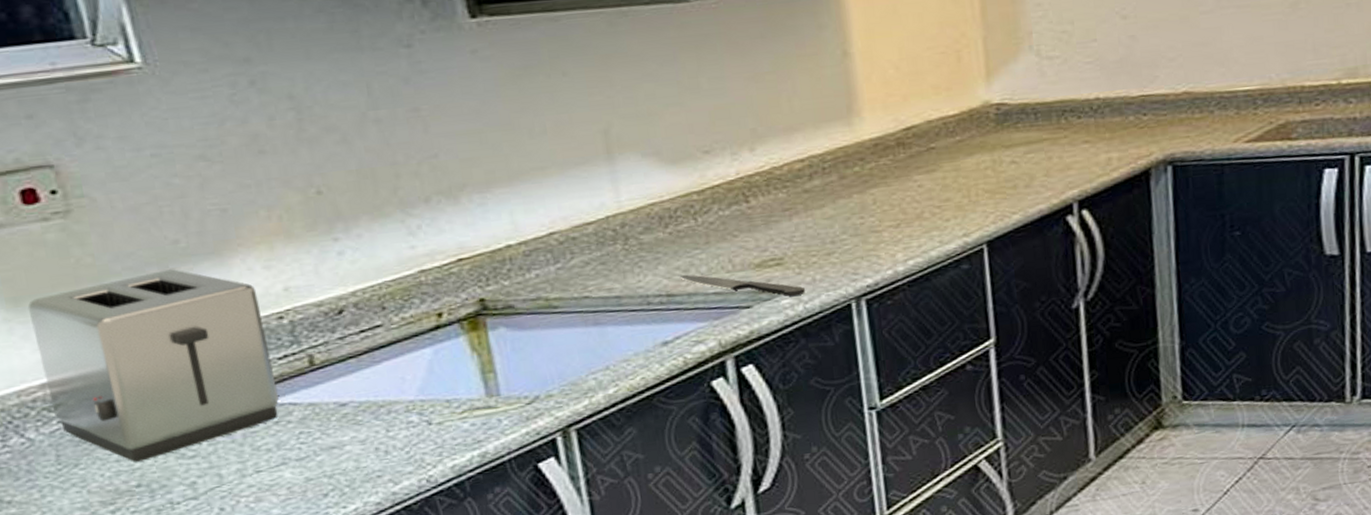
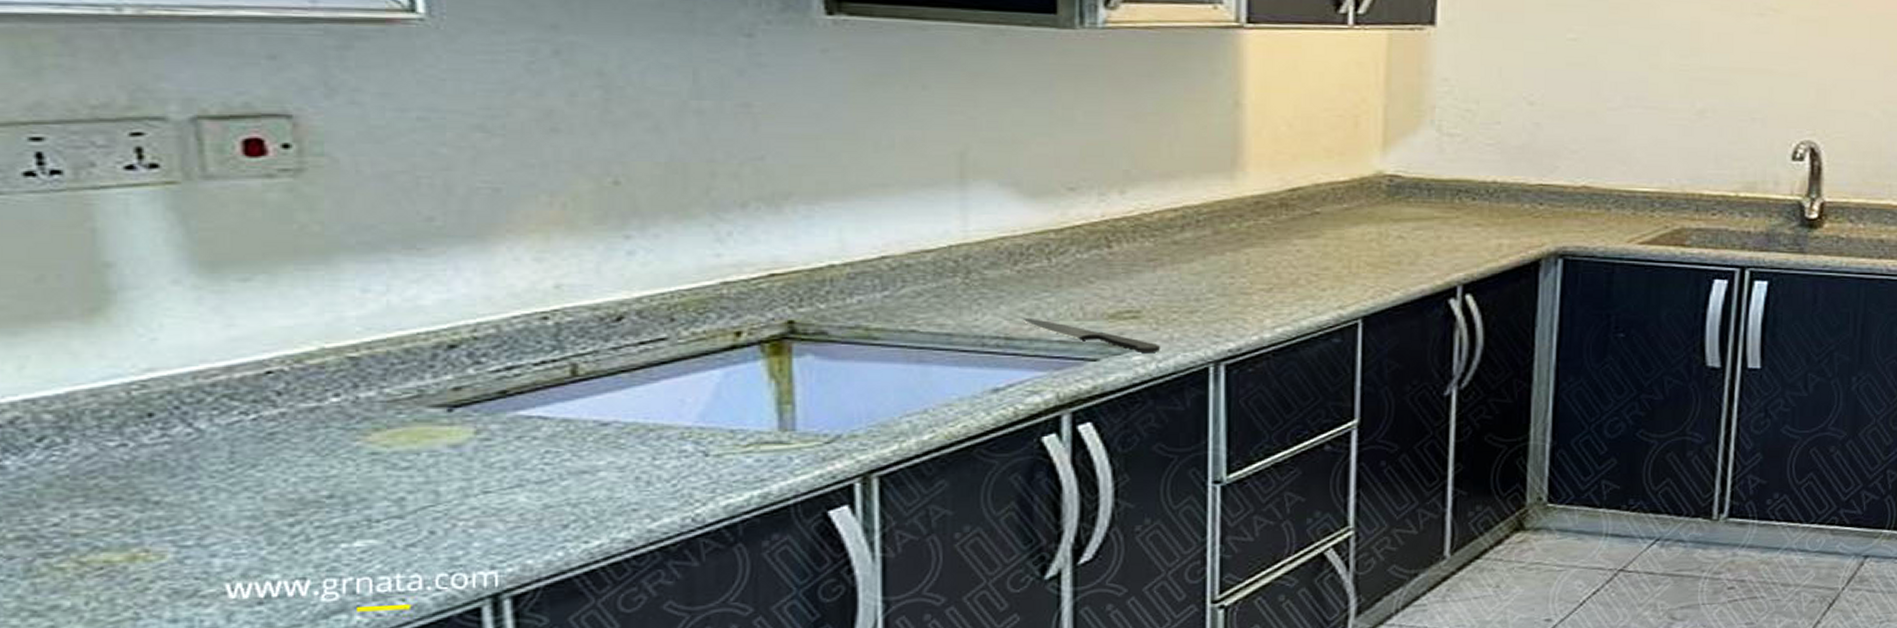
toaster: present [27,269,279,462] -> none [226,250,526,468]

